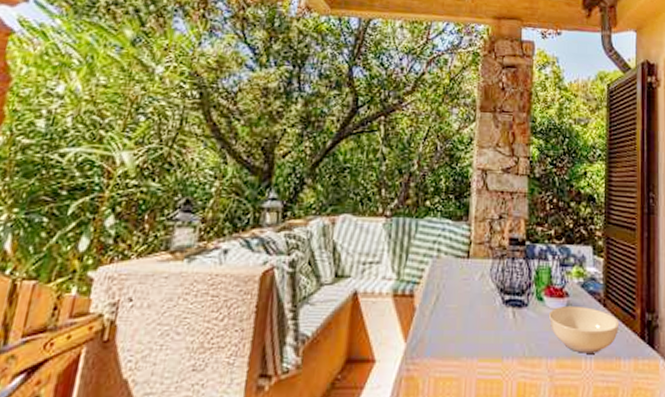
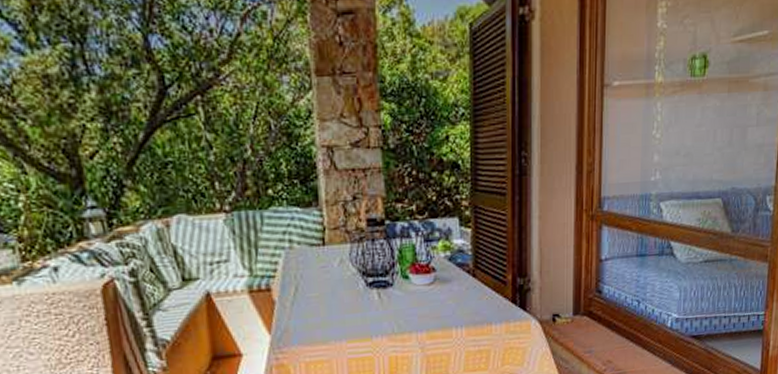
bowl: present [548,305,620,353] -> none [415,279,490,324]

